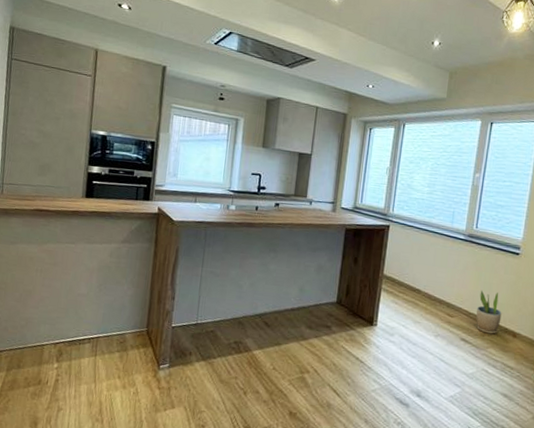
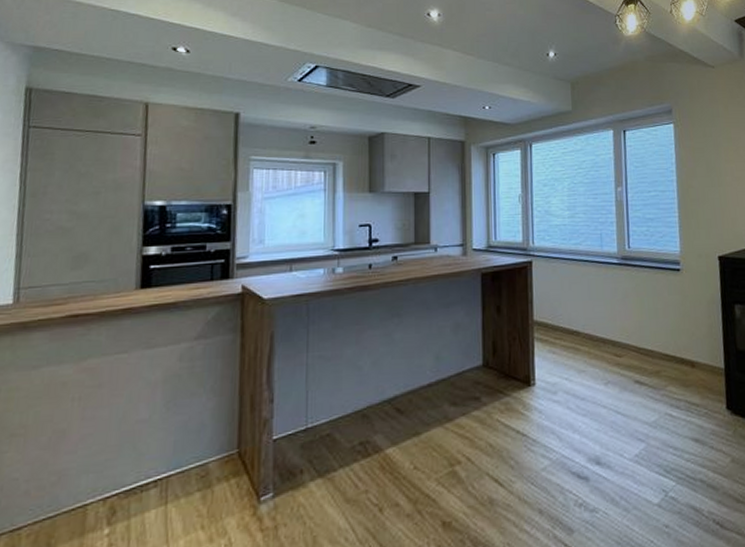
potted plant: present [476,290,502,334] -> none [646,318,675,369]

